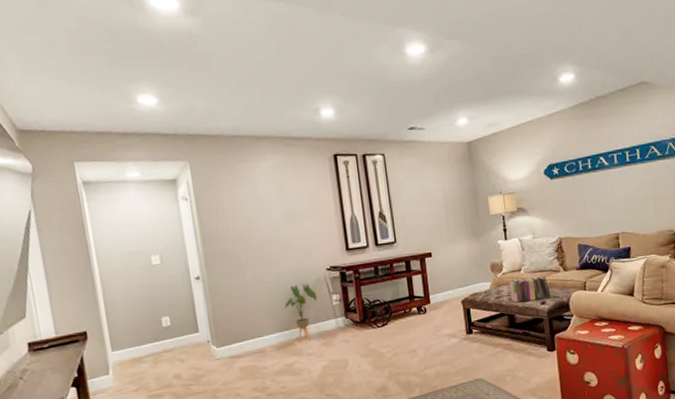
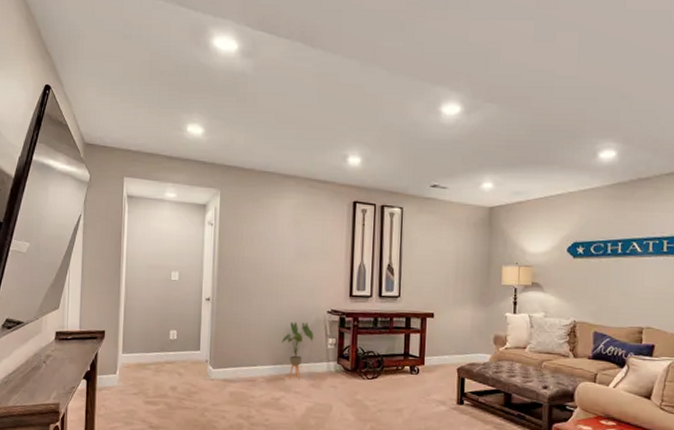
books: present [509,276,551,303] -> none [510,356,555,384]

